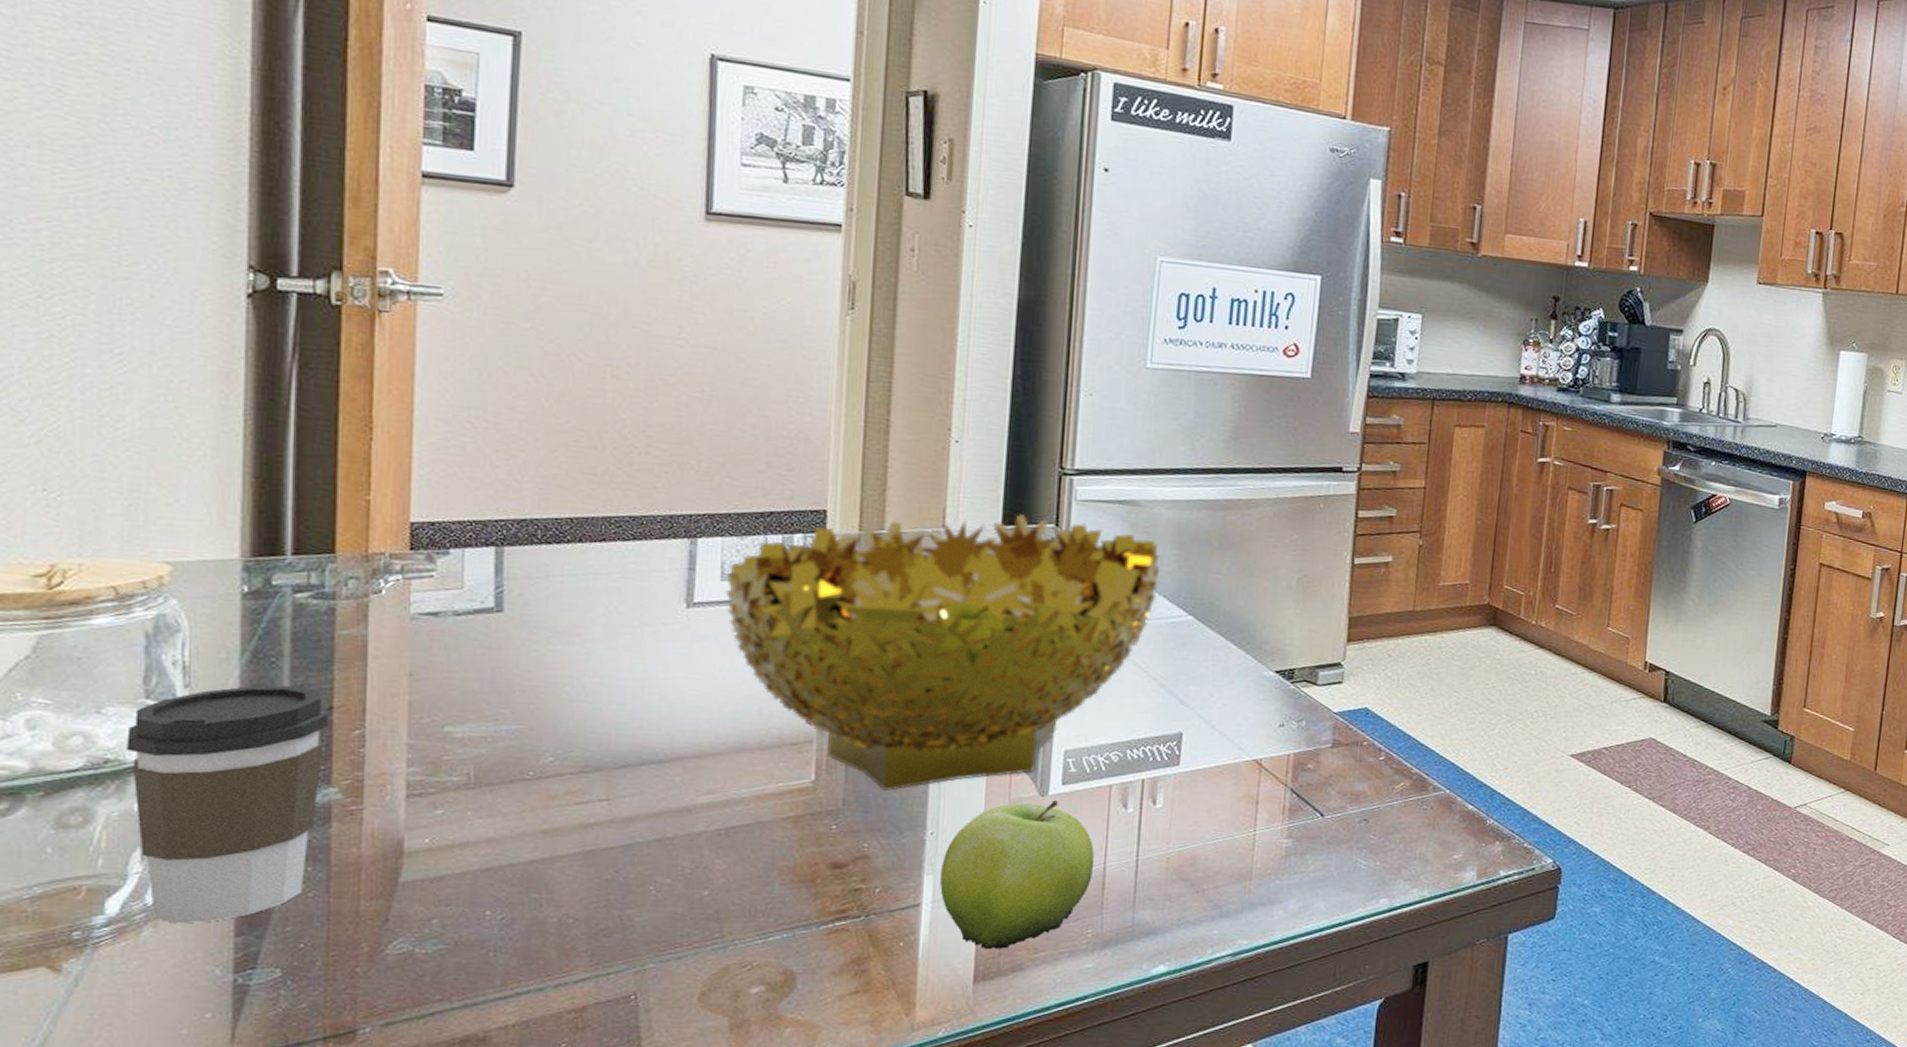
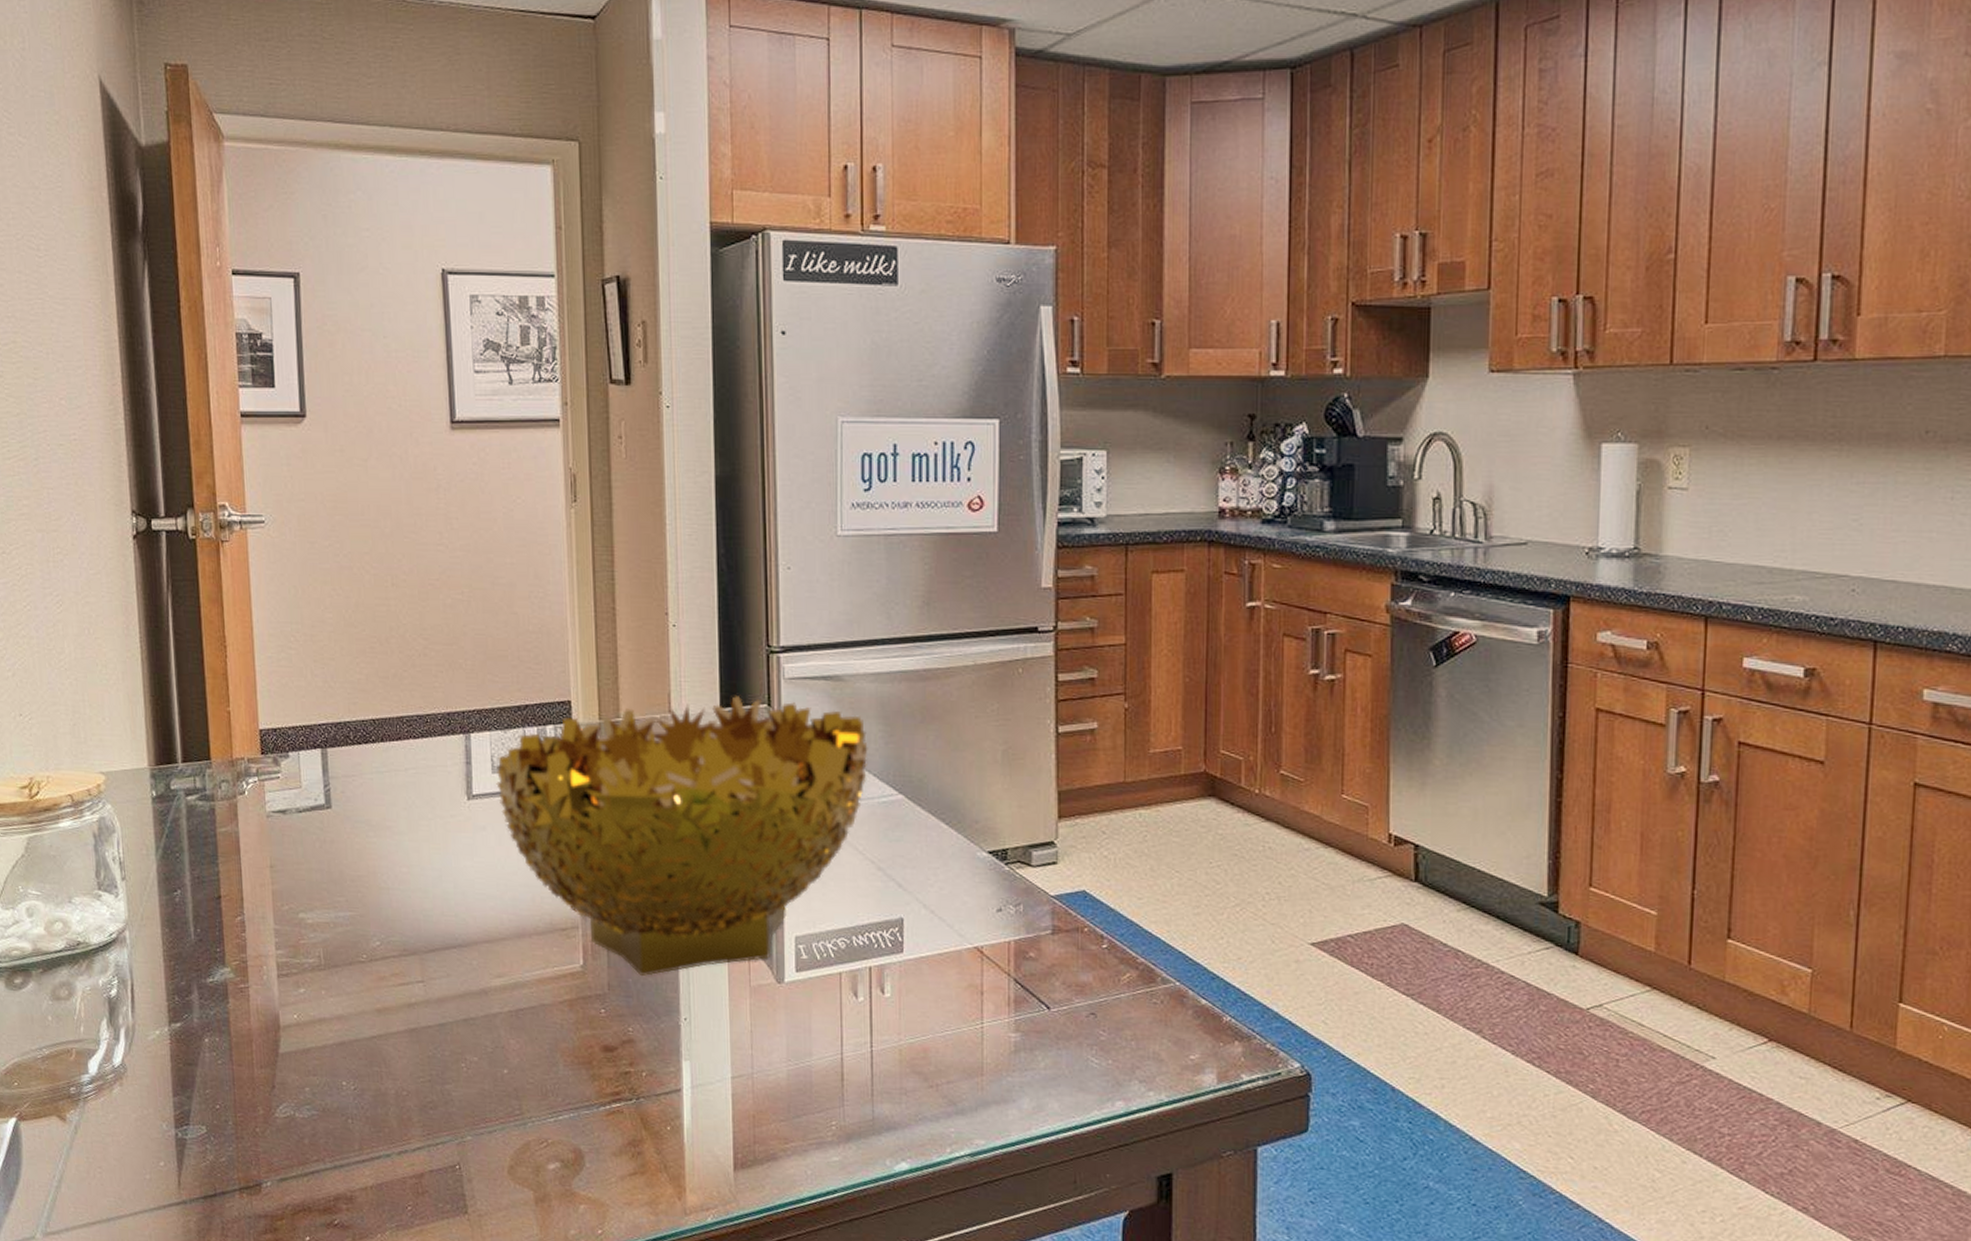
coffee cup: present [127,685,330,924] -> none [89,877,220,1084]
fruit: present [940,801,1095,949] -> none [696,988,832,1138]

